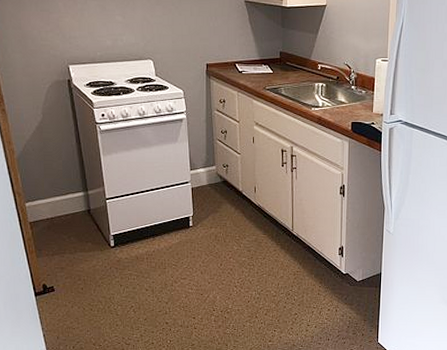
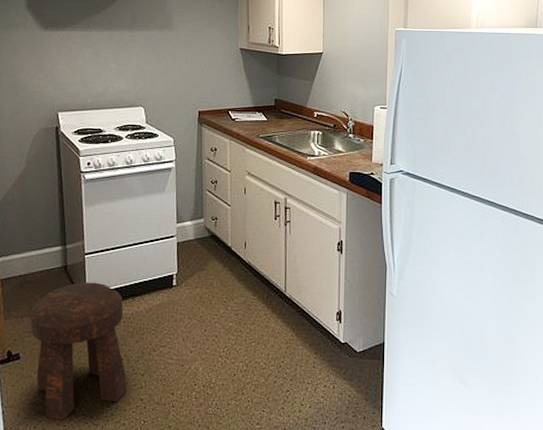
stool: none [60,224,153,342] -> present [29,282,127,421]

